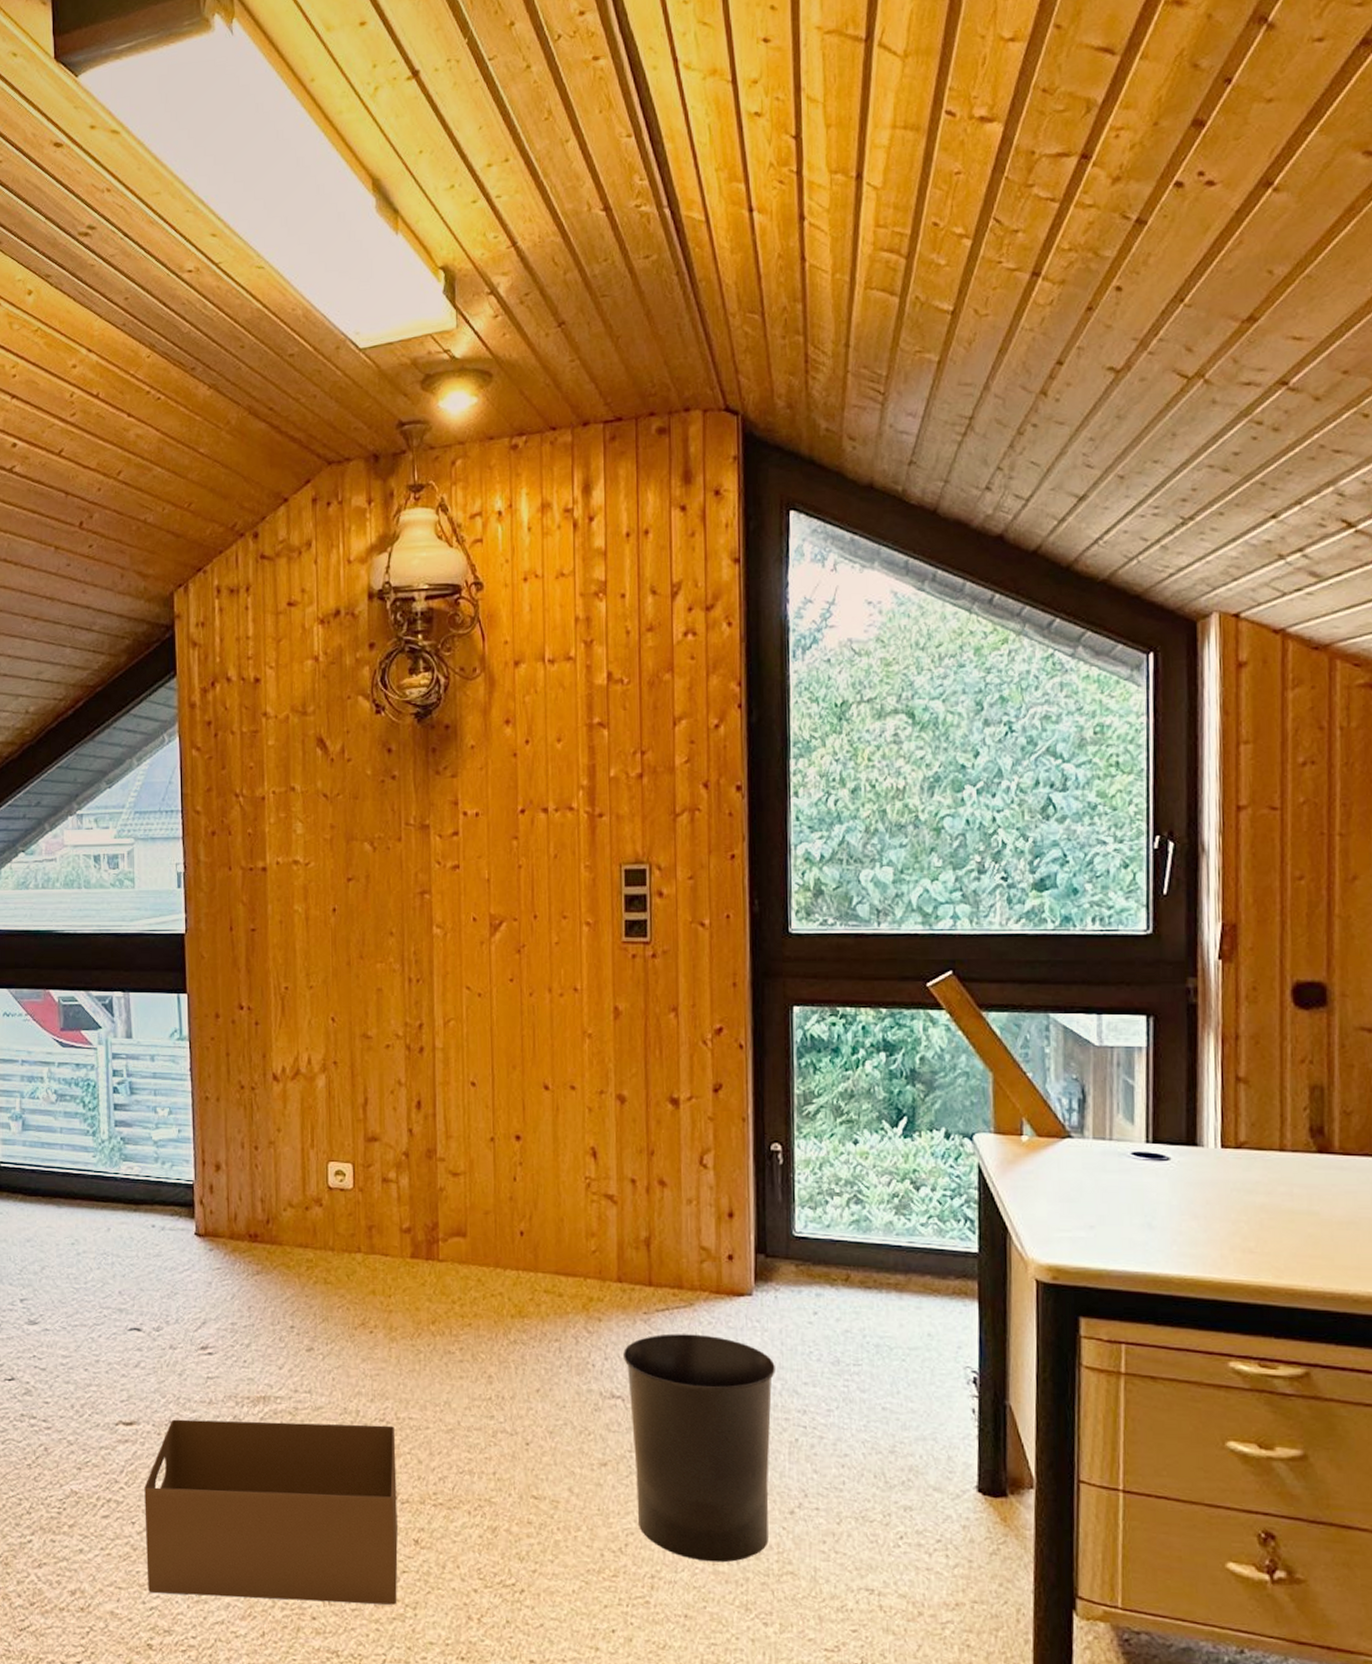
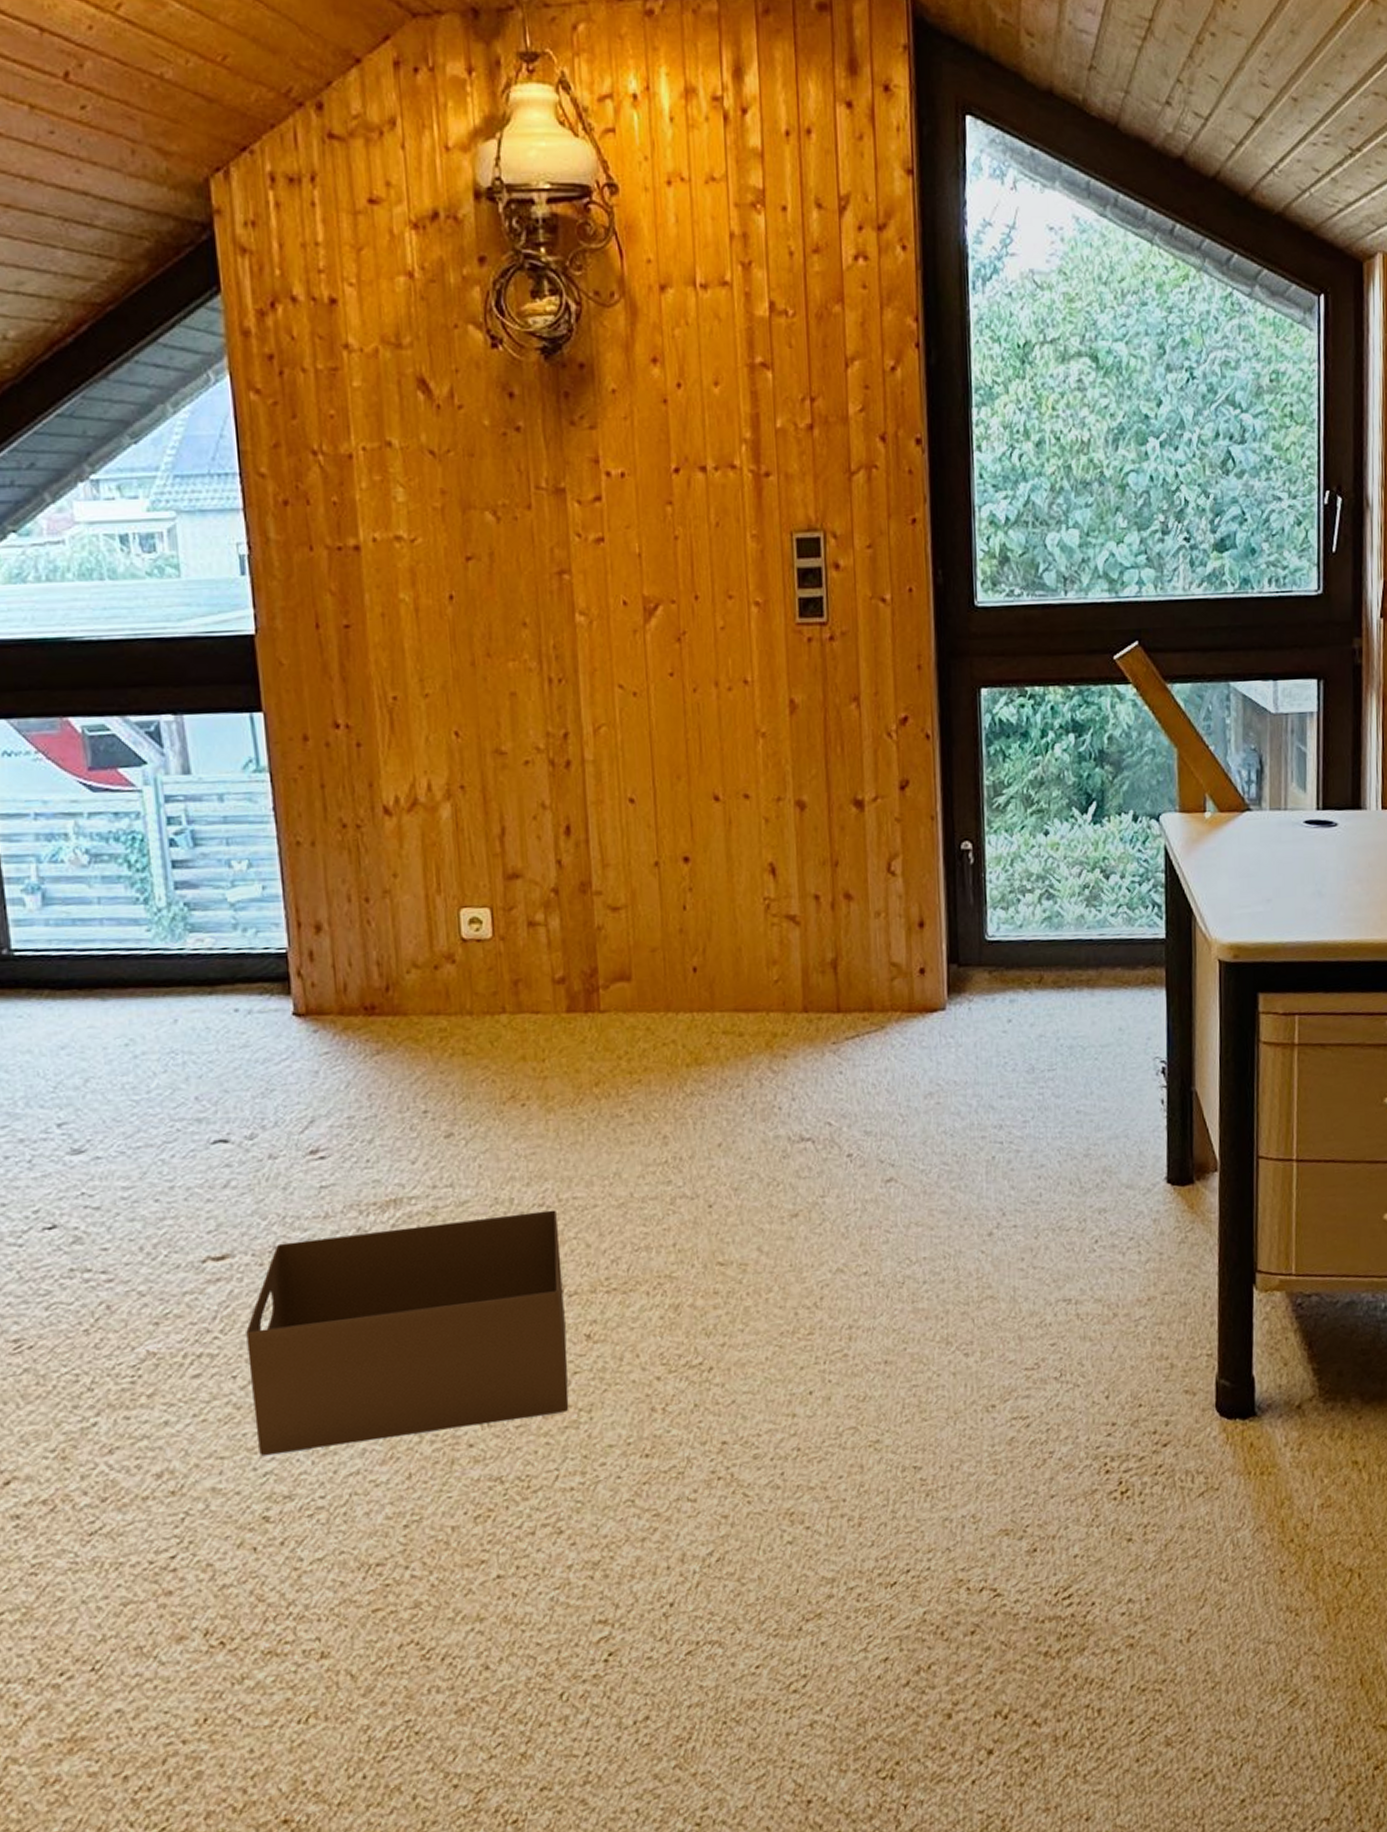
waste bin: present [623,1333,775,1563] -> none [812,1058,971,1301]

